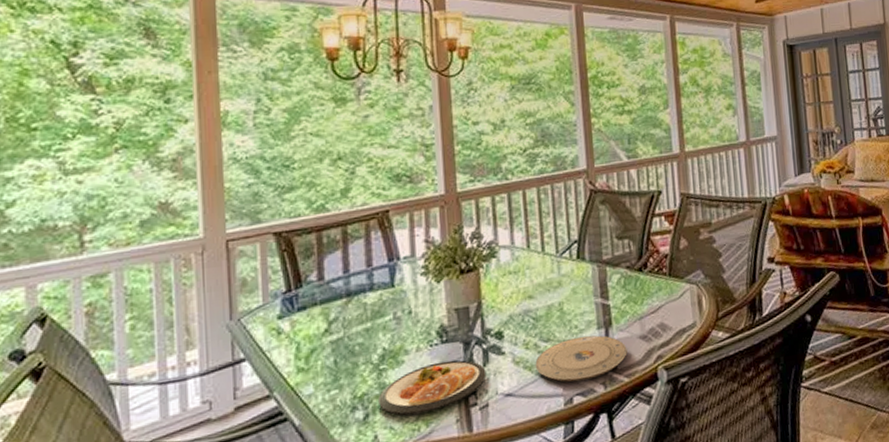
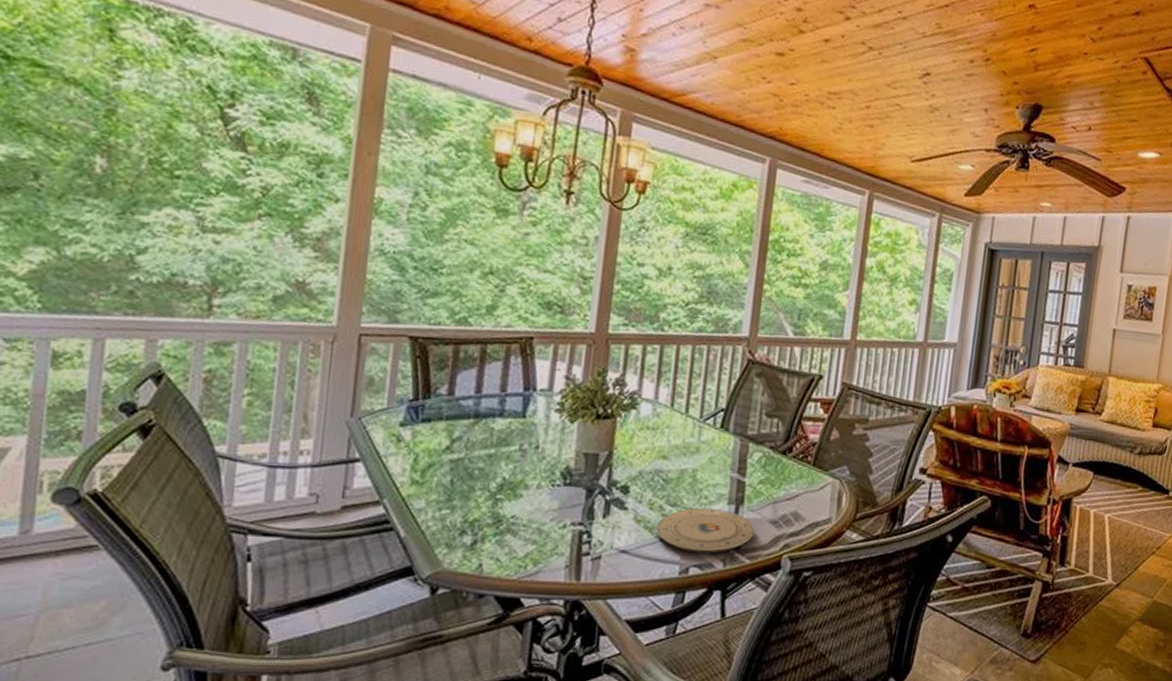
dish: present [379,360,487,416] -> none [489,503,605,552]

